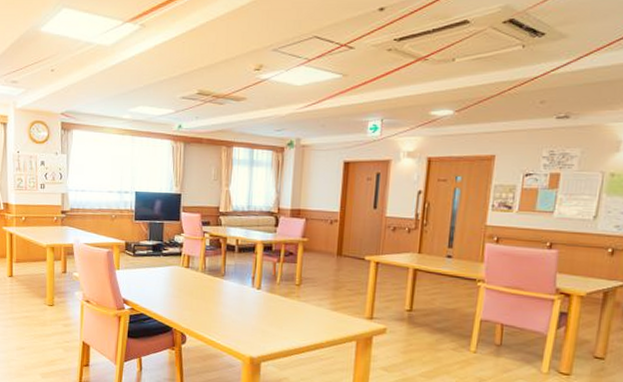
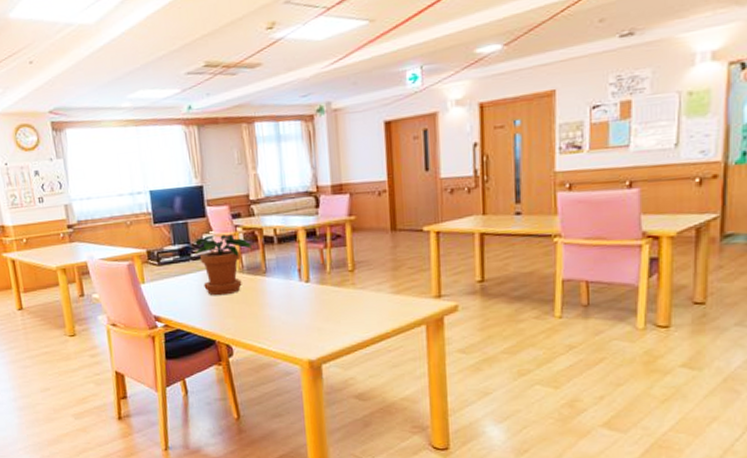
potted plant: none [166,237,216,290] -> present [195,234,253,296]

